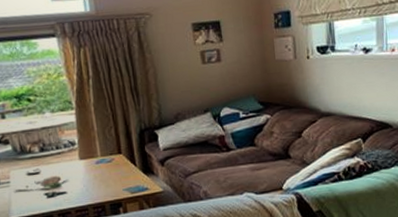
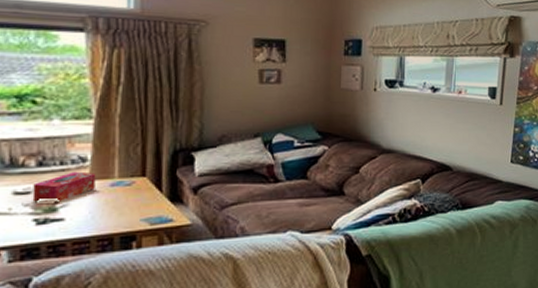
tissue box: none [40,153,85,180] -> present [32,171,96,202]

